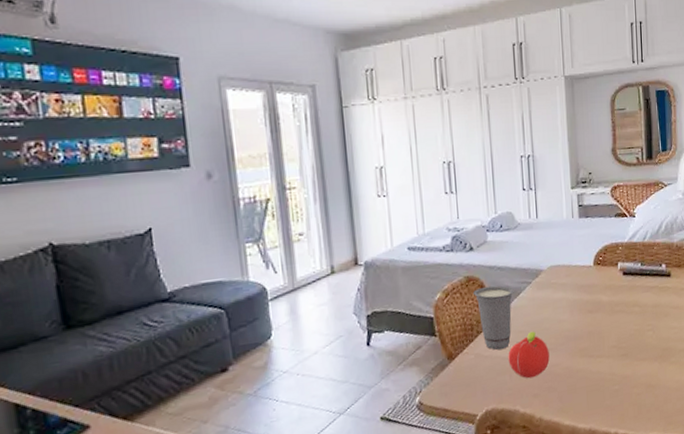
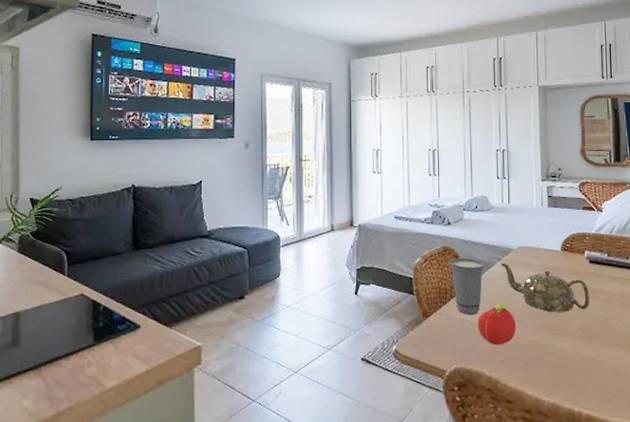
teapot: none [531,286,624,334] -> present [502,262,590,312]

